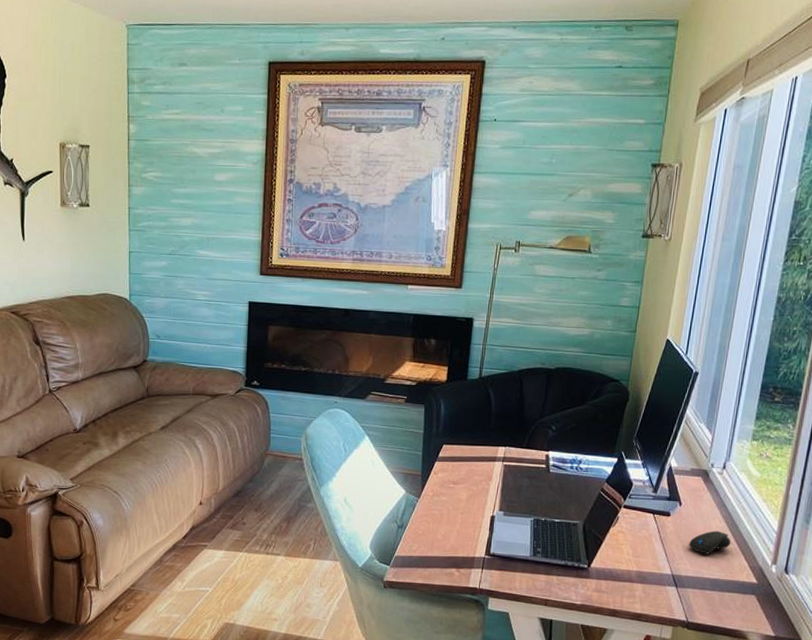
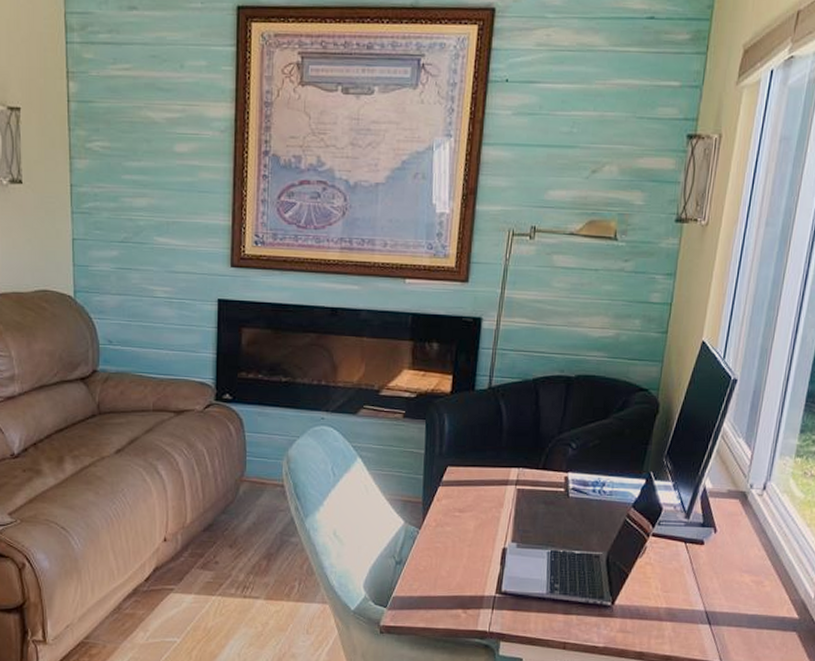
computer mouse: present [689,530,731,554] -> none [724,560,771,587]

